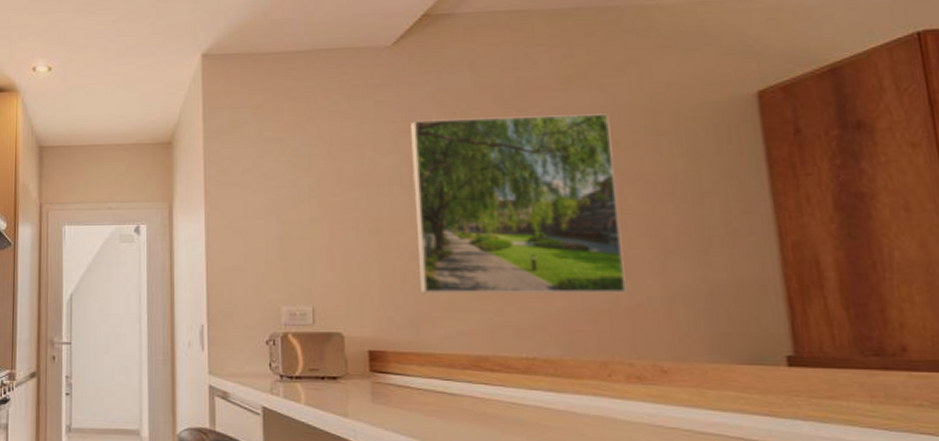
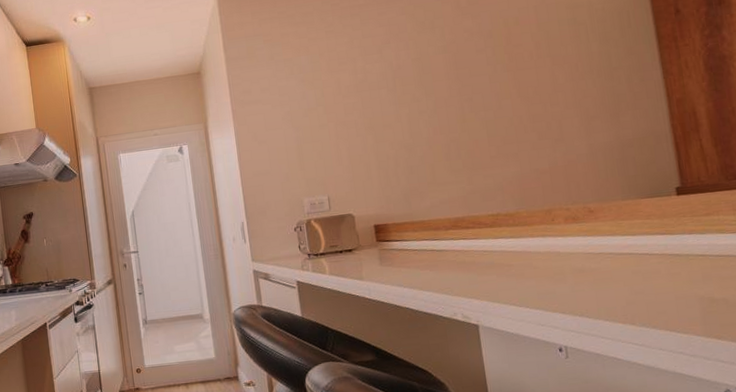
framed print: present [411,113,628,295] -> none [391,11,562,174]

